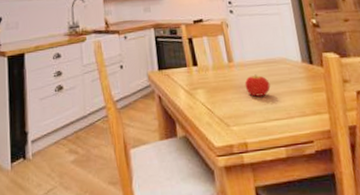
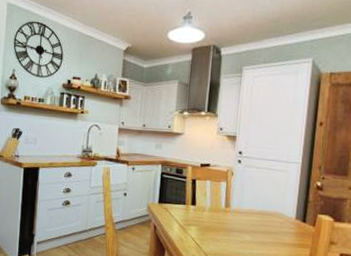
fruit: present [244,74,271,97] -> none [235,222,260,242]

